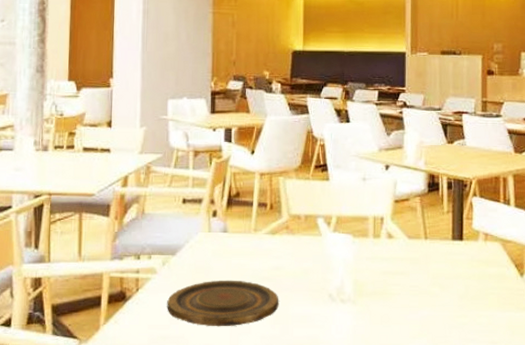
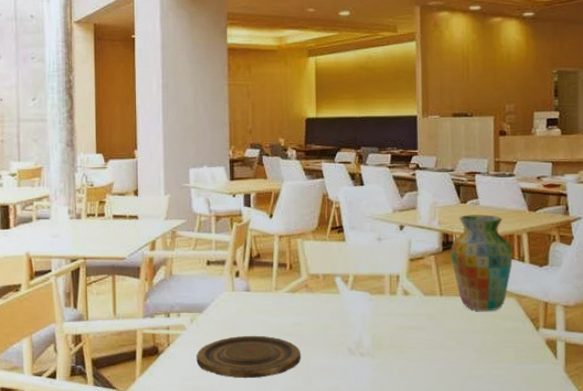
vase: none [436,155,499,256] -> present [451,215,514,311]

